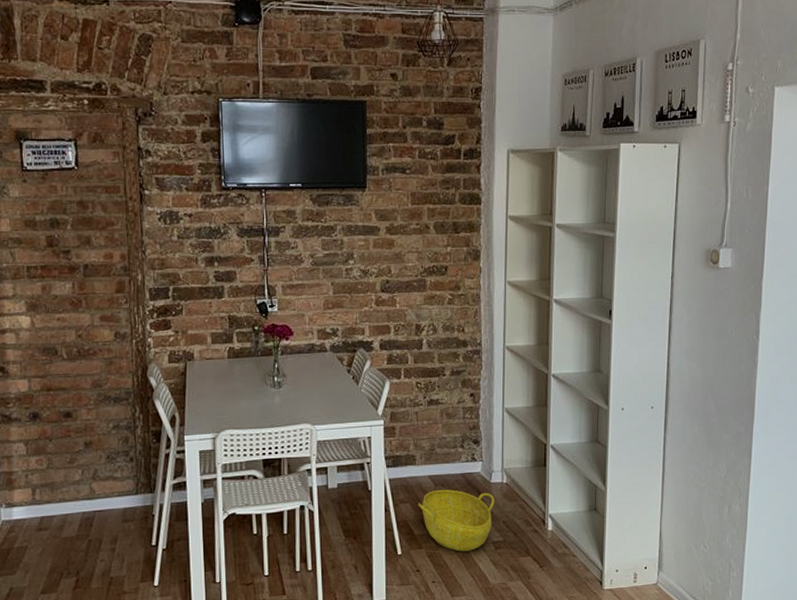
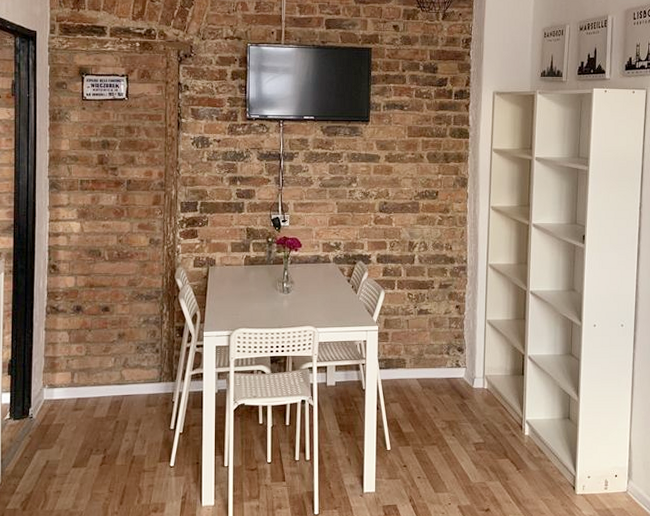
basket: present [417,489,495,552] -> none [406,391,476,451]

